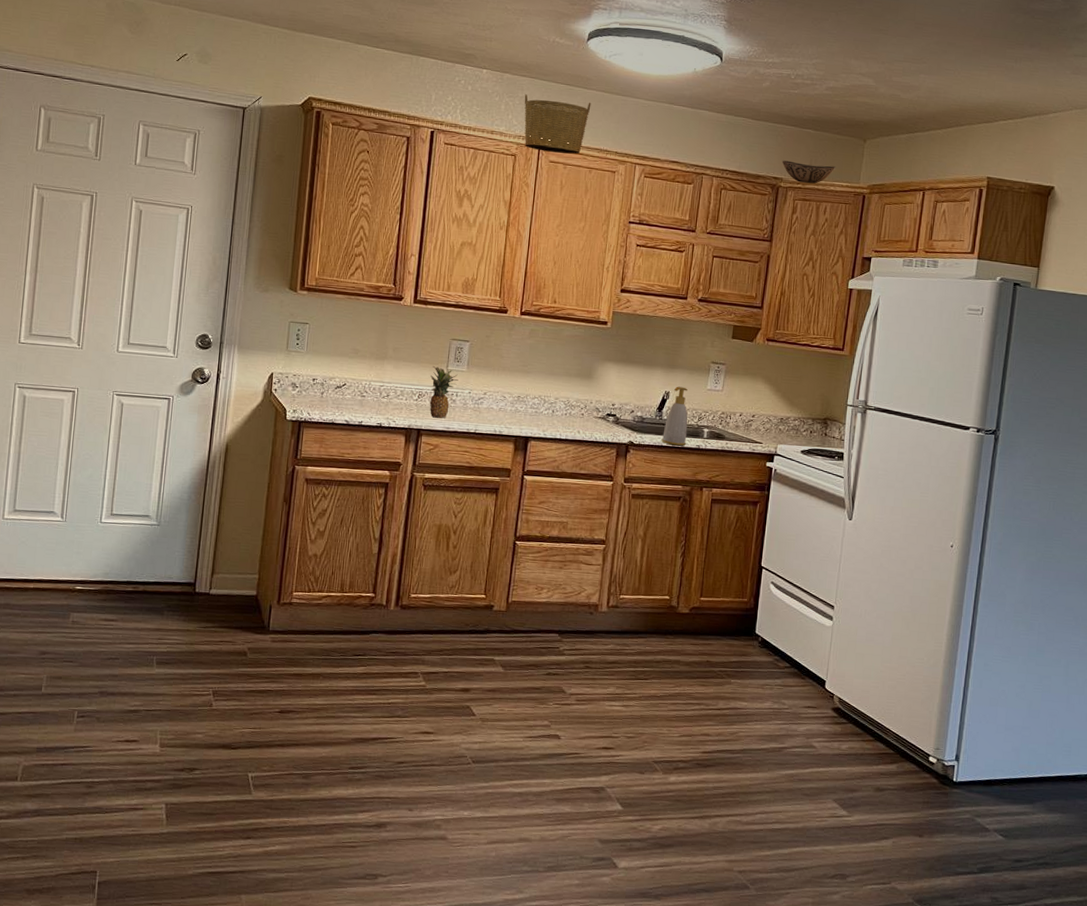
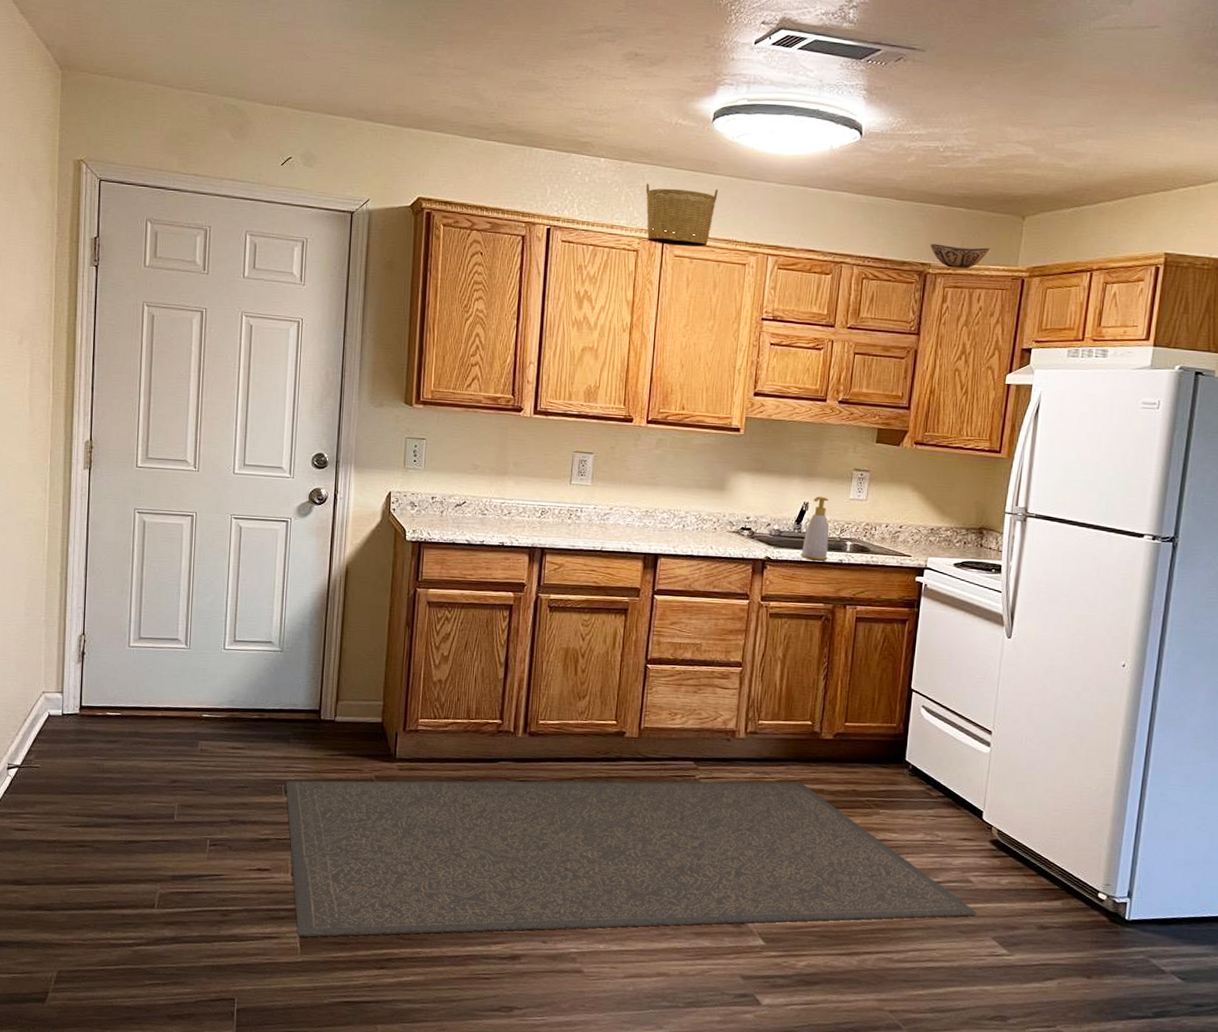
rug: none [157,652,820,809] -> present [286,780,977,938]
fruit: present [429,366,458,419] -> none [553,481,583,536]

